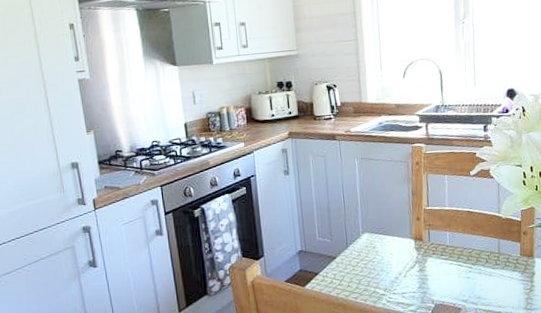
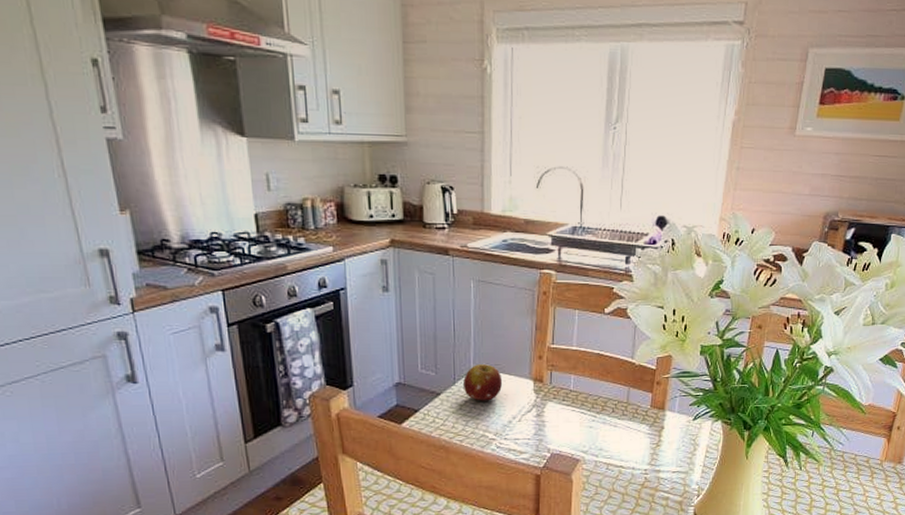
fruit: none [354,228,388,261] -> present [463,364,503,401]

